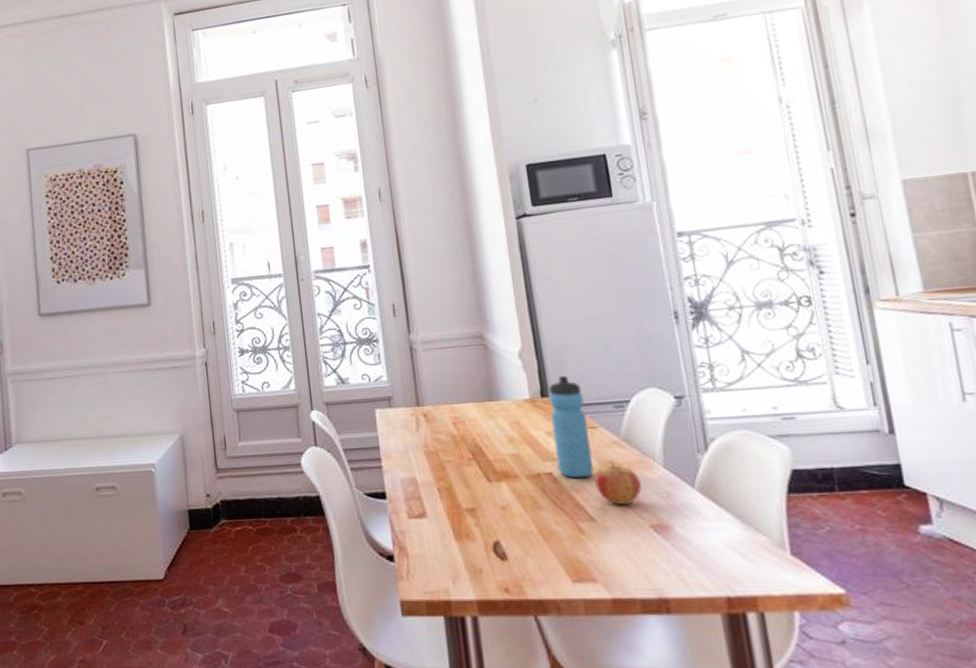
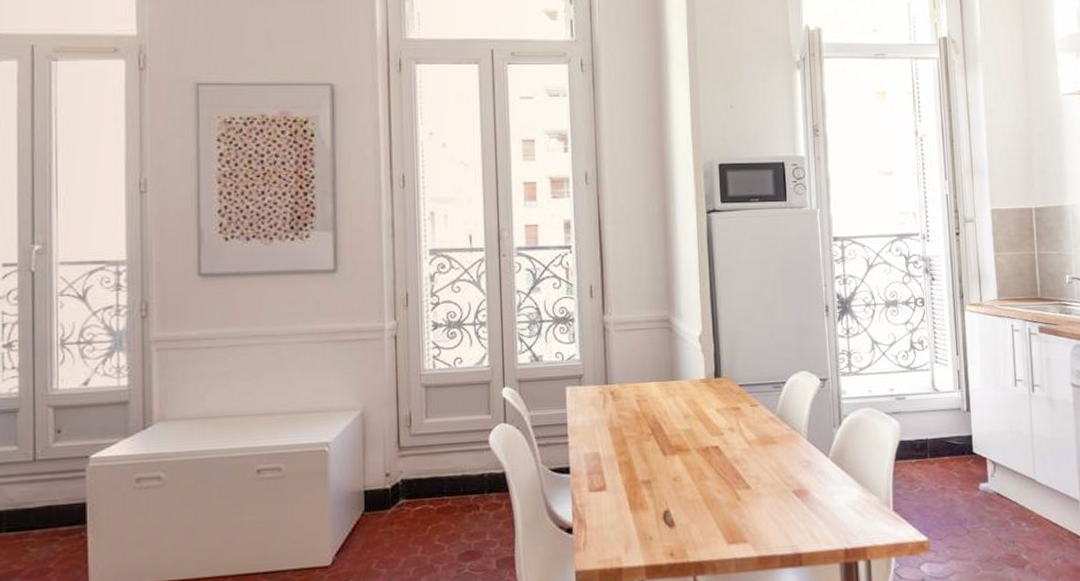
water bottle: present [548,376,594,479] -> none [721,359,753,451]
fruit: present [594,461,642,506] -> none [753,435,789,474]

